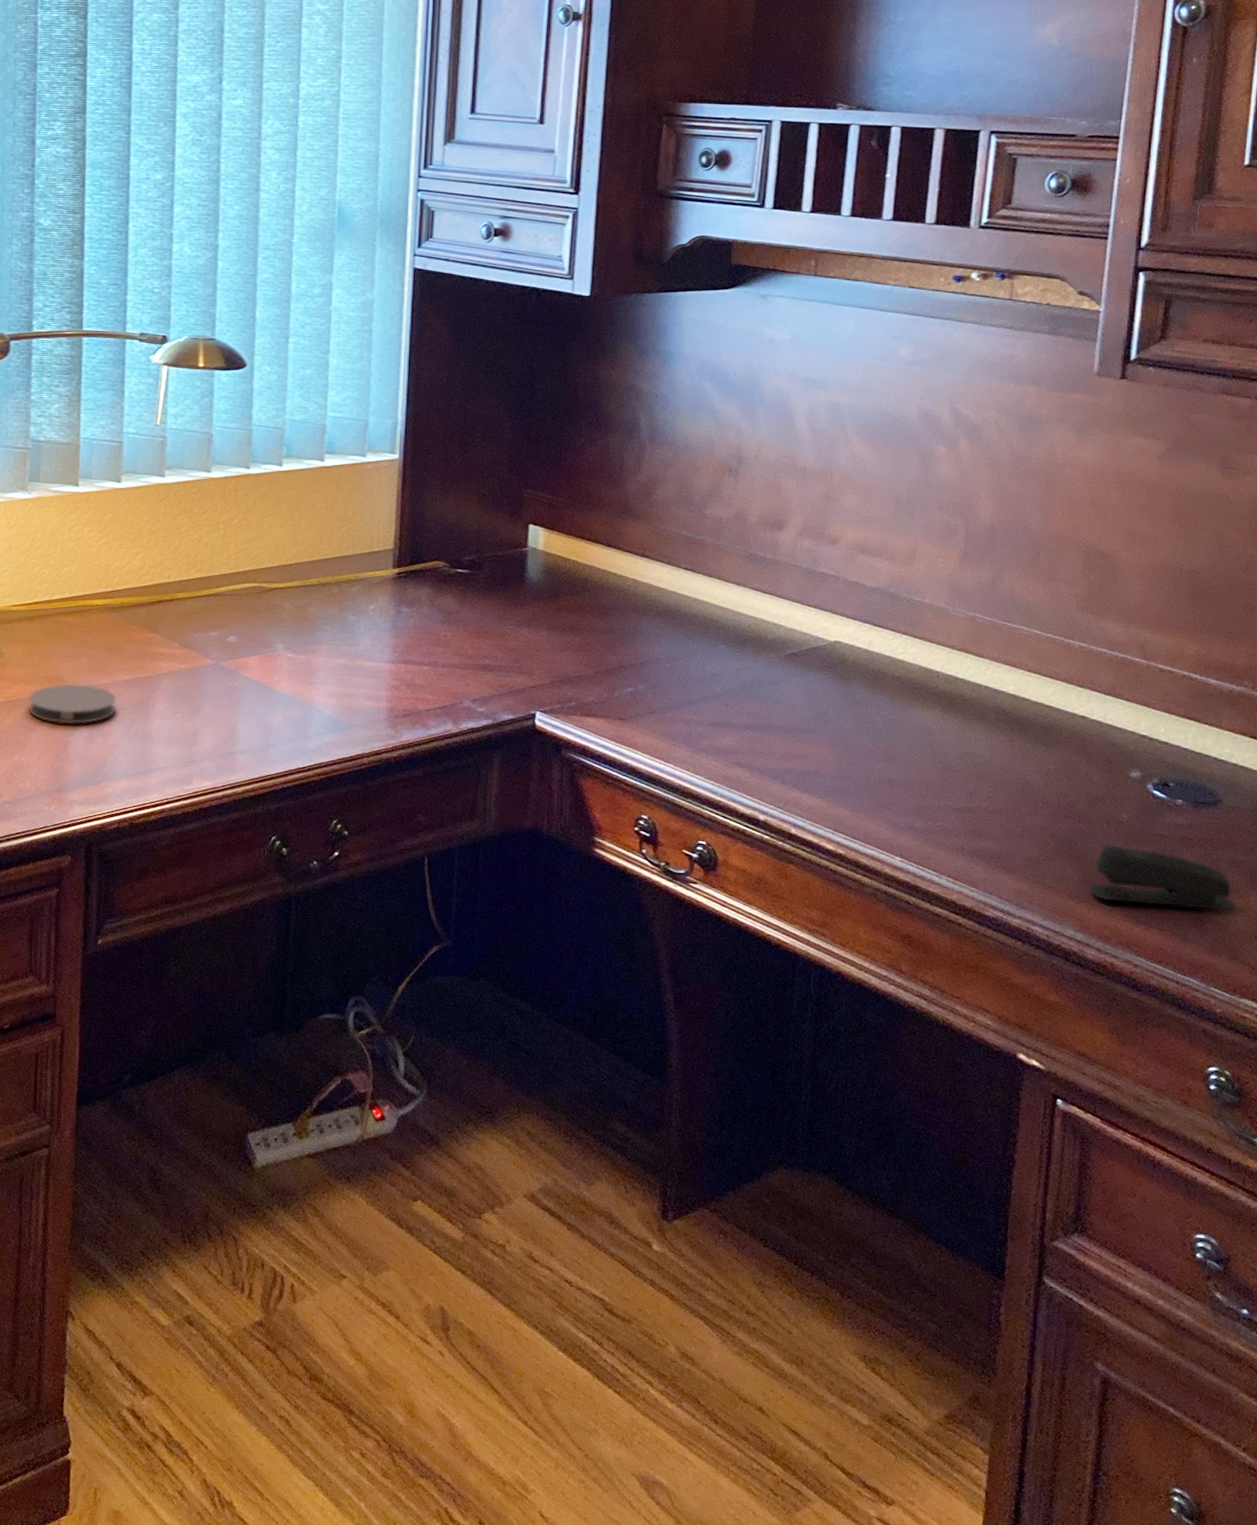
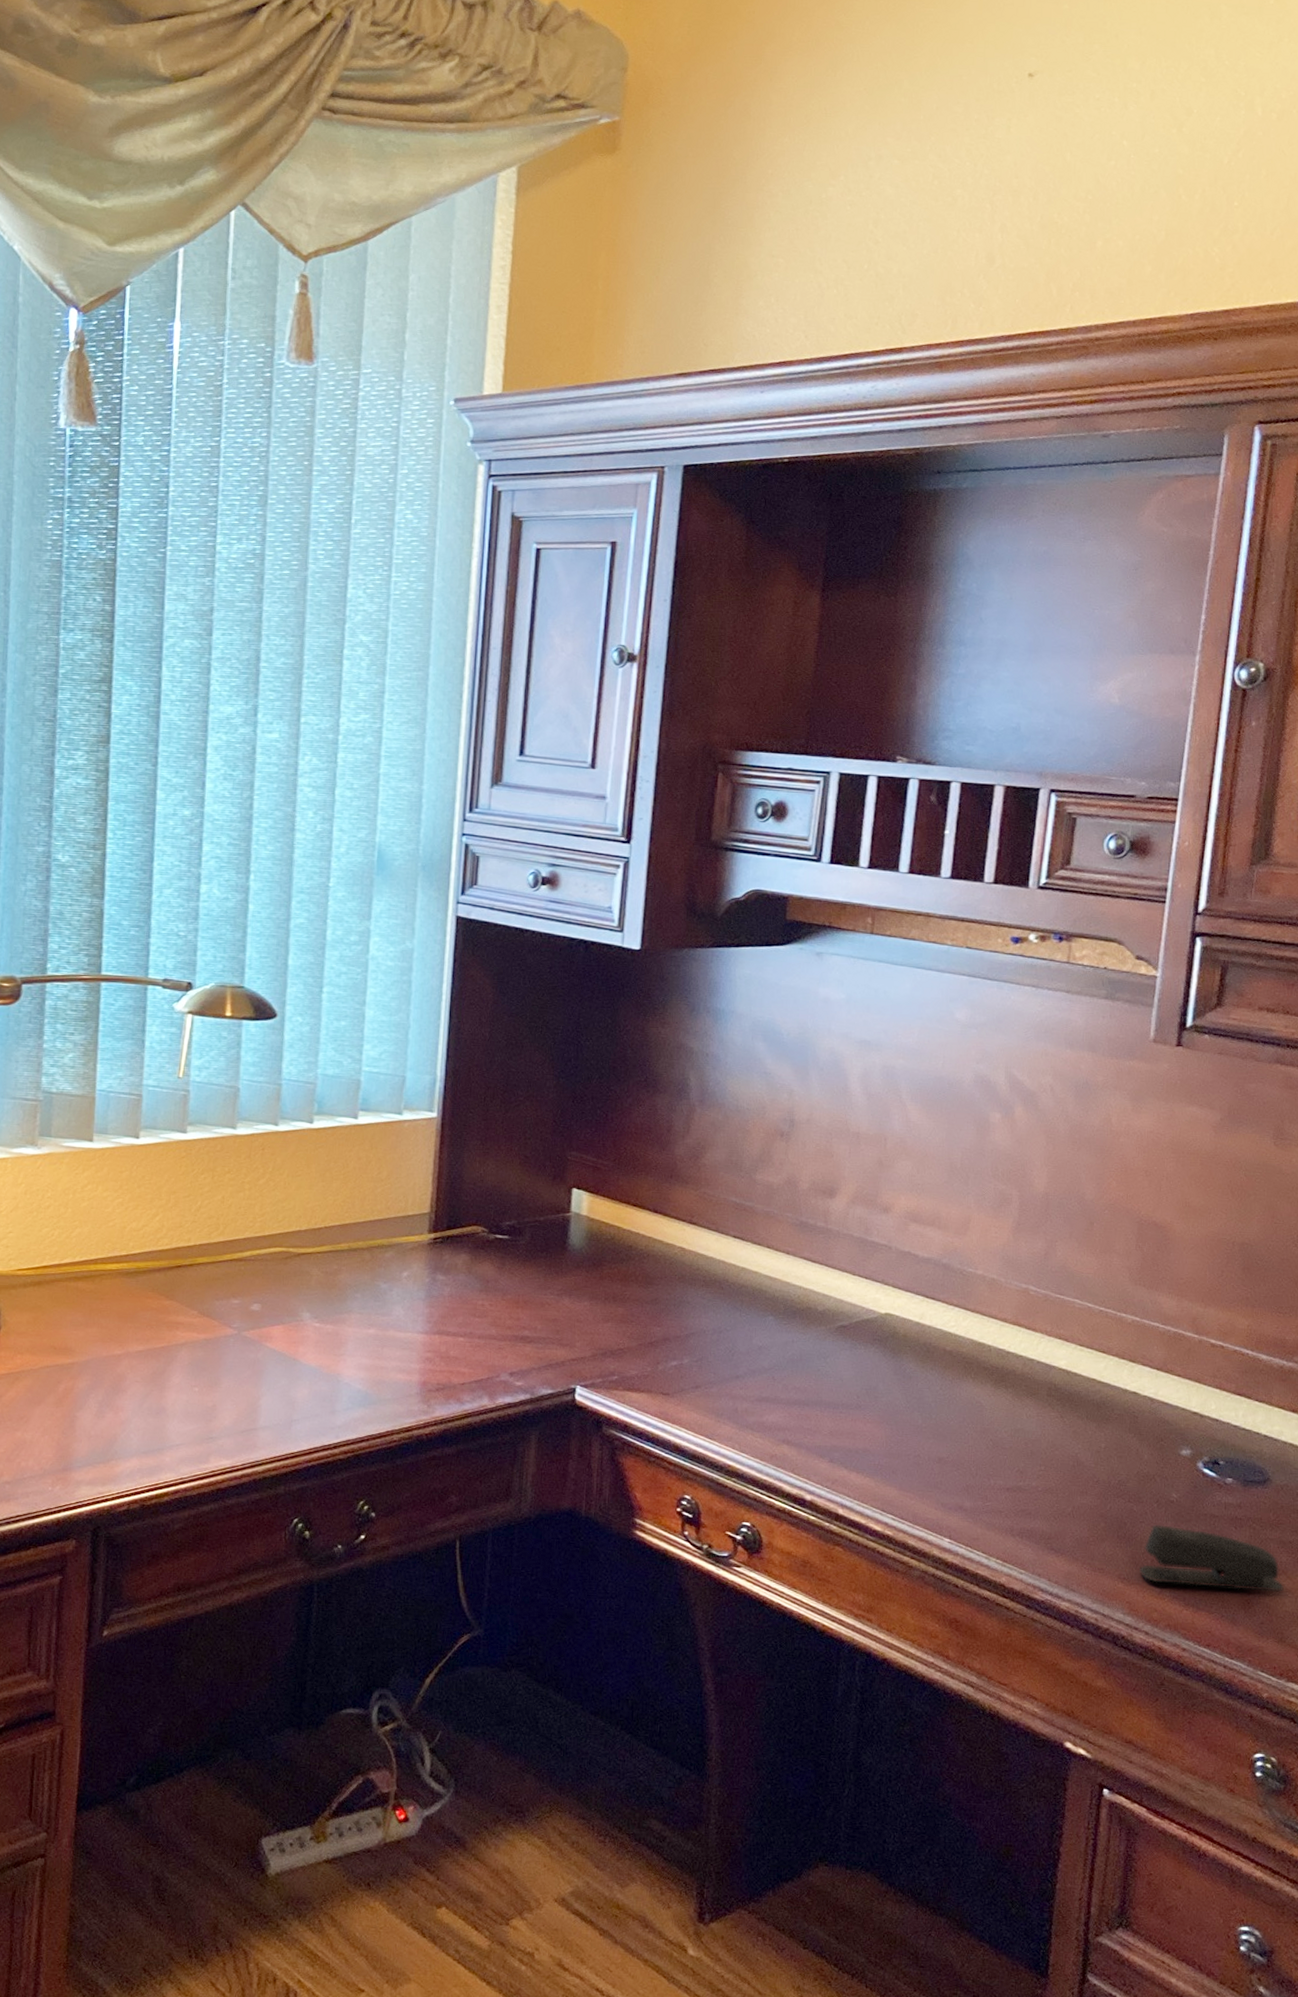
coaster: present [27,683,117,725] -> none [32,1354,129,1399]

